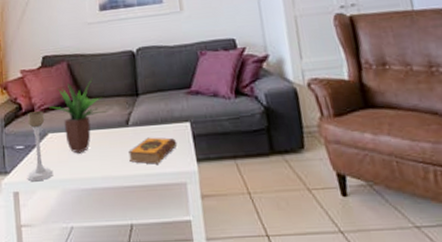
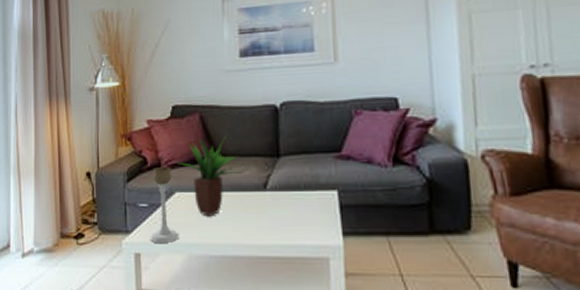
hardback book: present [129,137,178,164] -> none [265,204,321,235]

